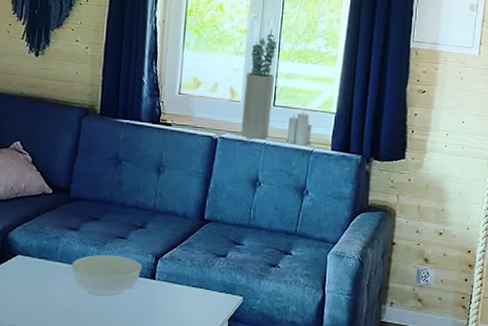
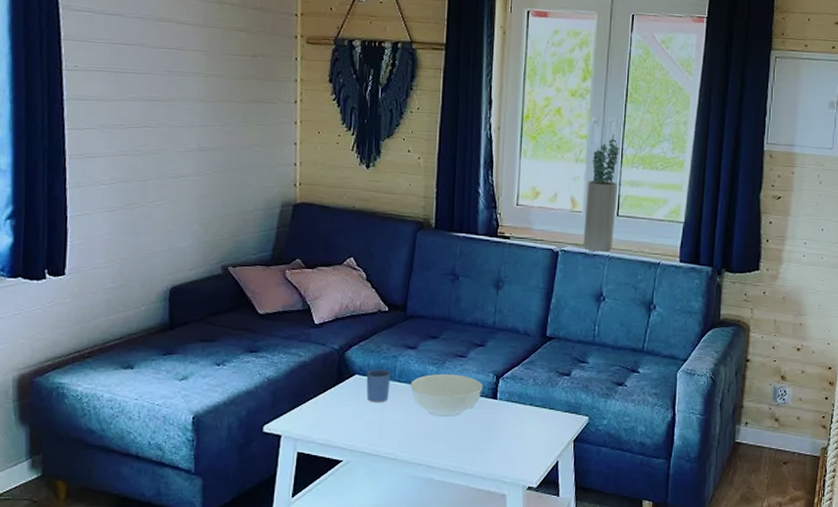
mug: none [28,250,53,283] -> present [366,369,391,404]
candle: present [286,111,312,146] -> none [631,221,659,258]

